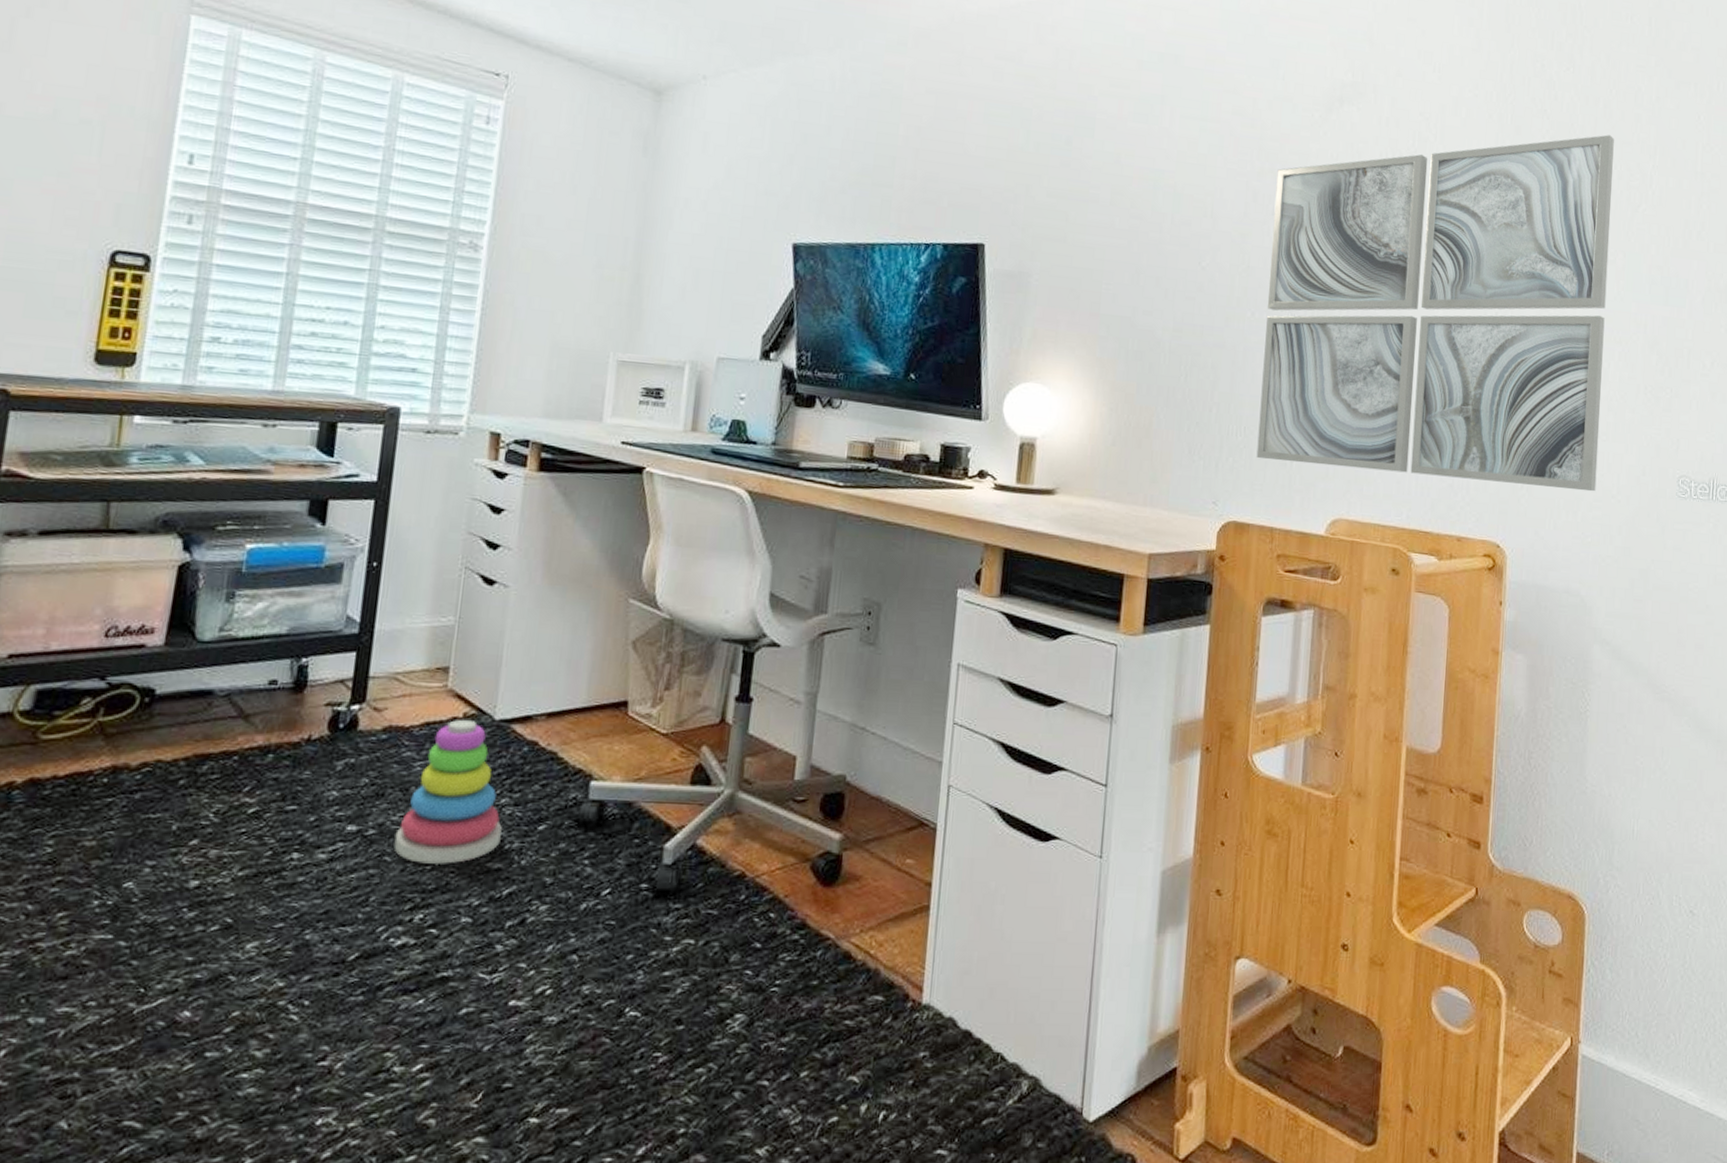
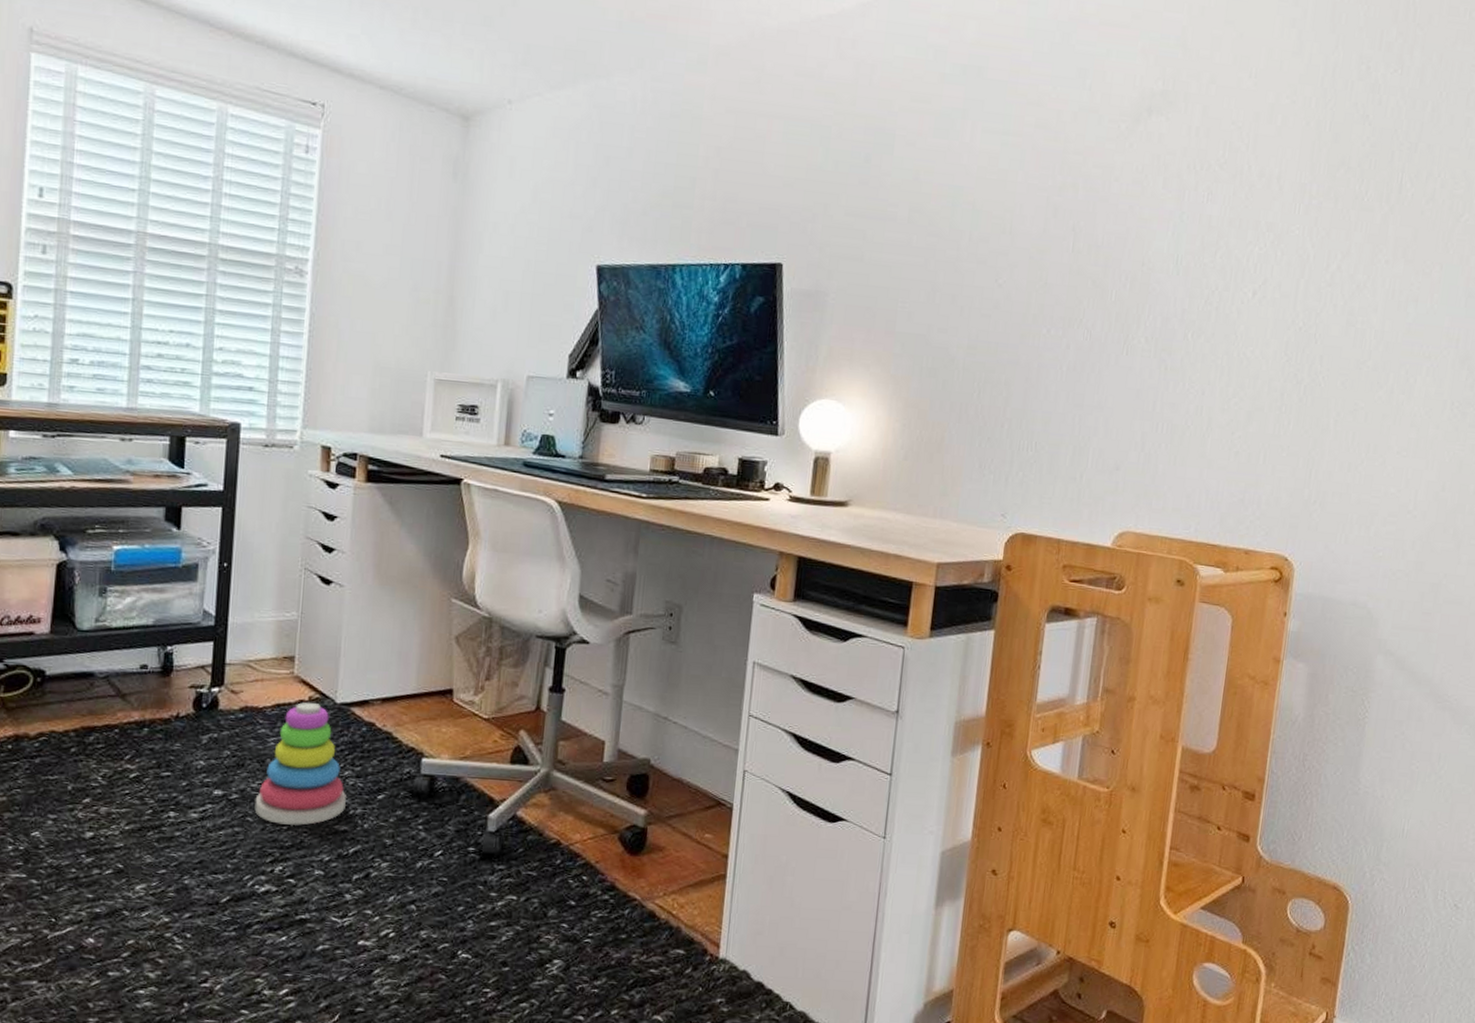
wall art: present [1256,134,1614,492] -> none [1046,140,1440,507]

